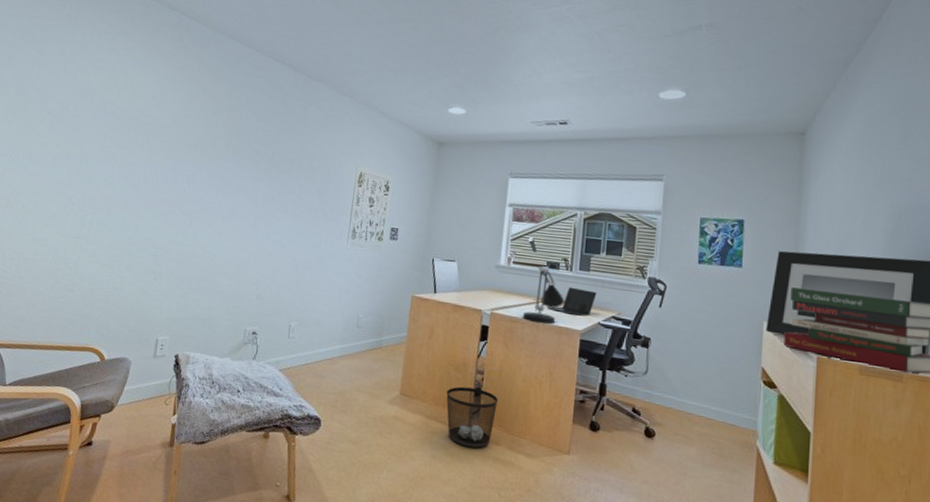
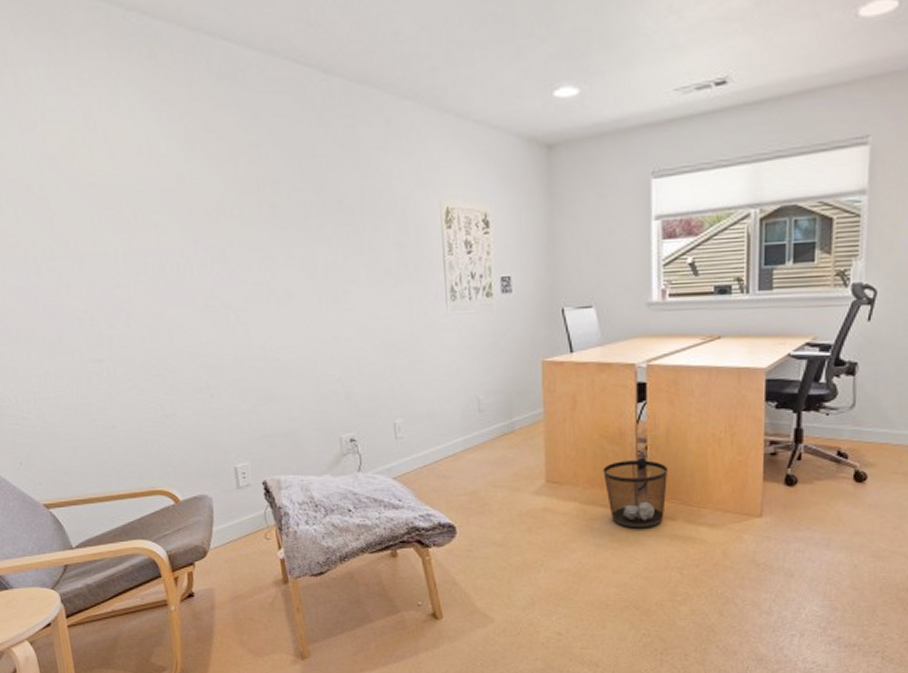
desk lamp: present [523,266,565,325] -> none [689,293,742,369]
laptop: present [548,287,597,316] -> none [720,314,784,351]

